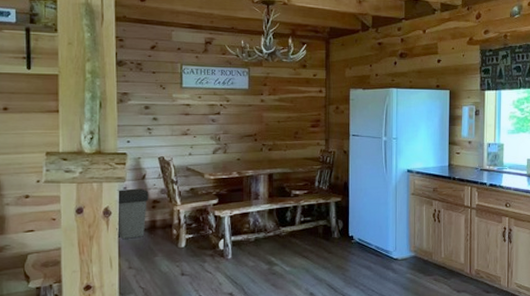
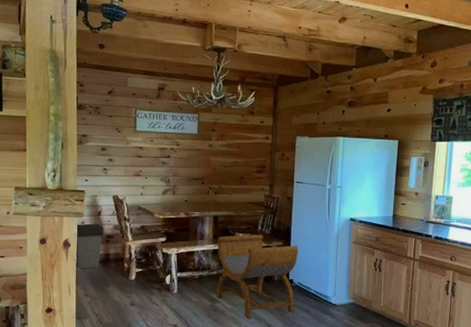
stool: none [274,190,357,281] -> present [216,234,298,319]

